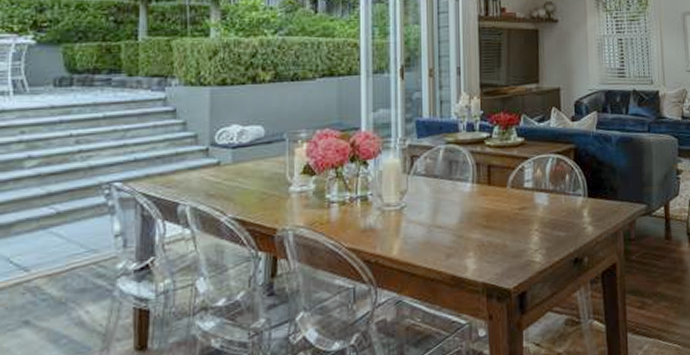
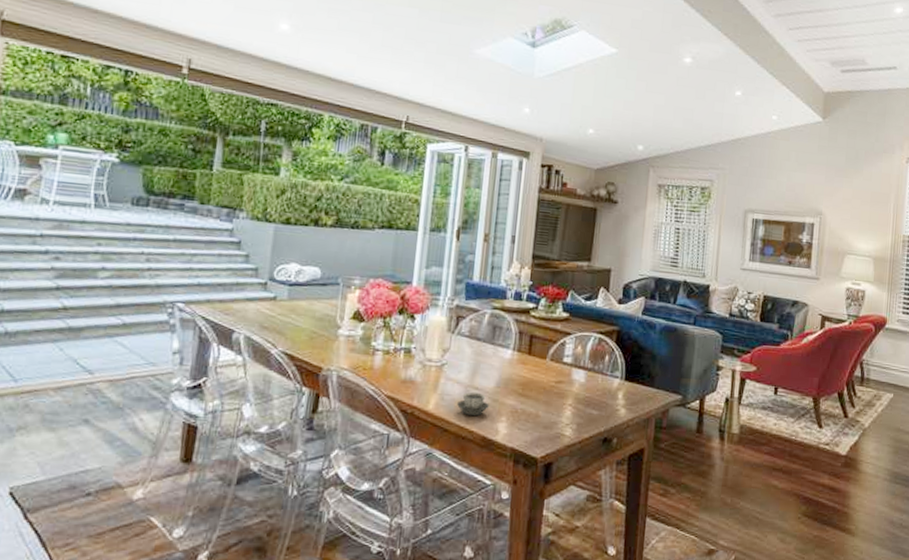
cup: none [420,230,454,257] -> present [456,392,489,417]

